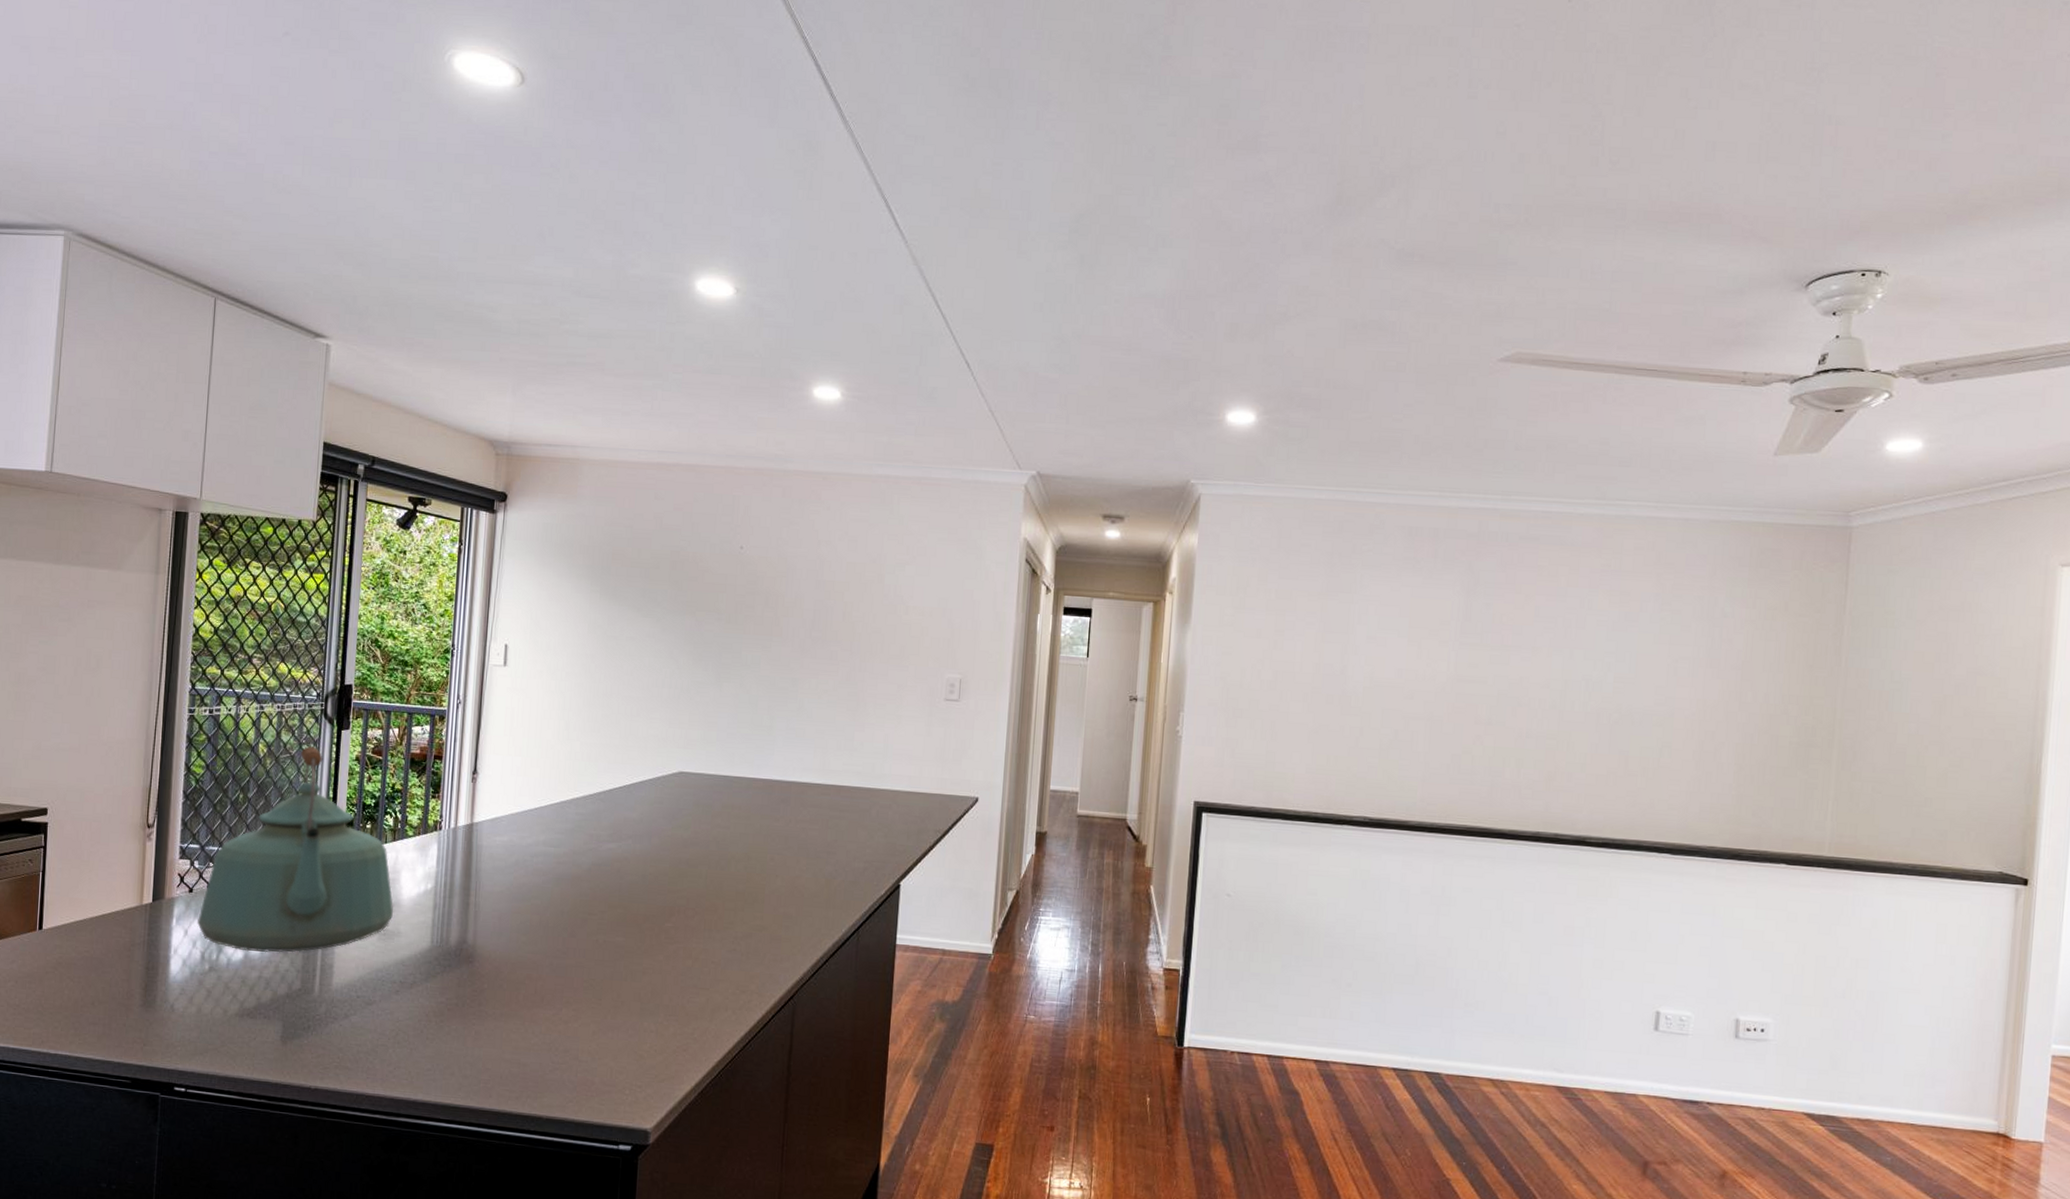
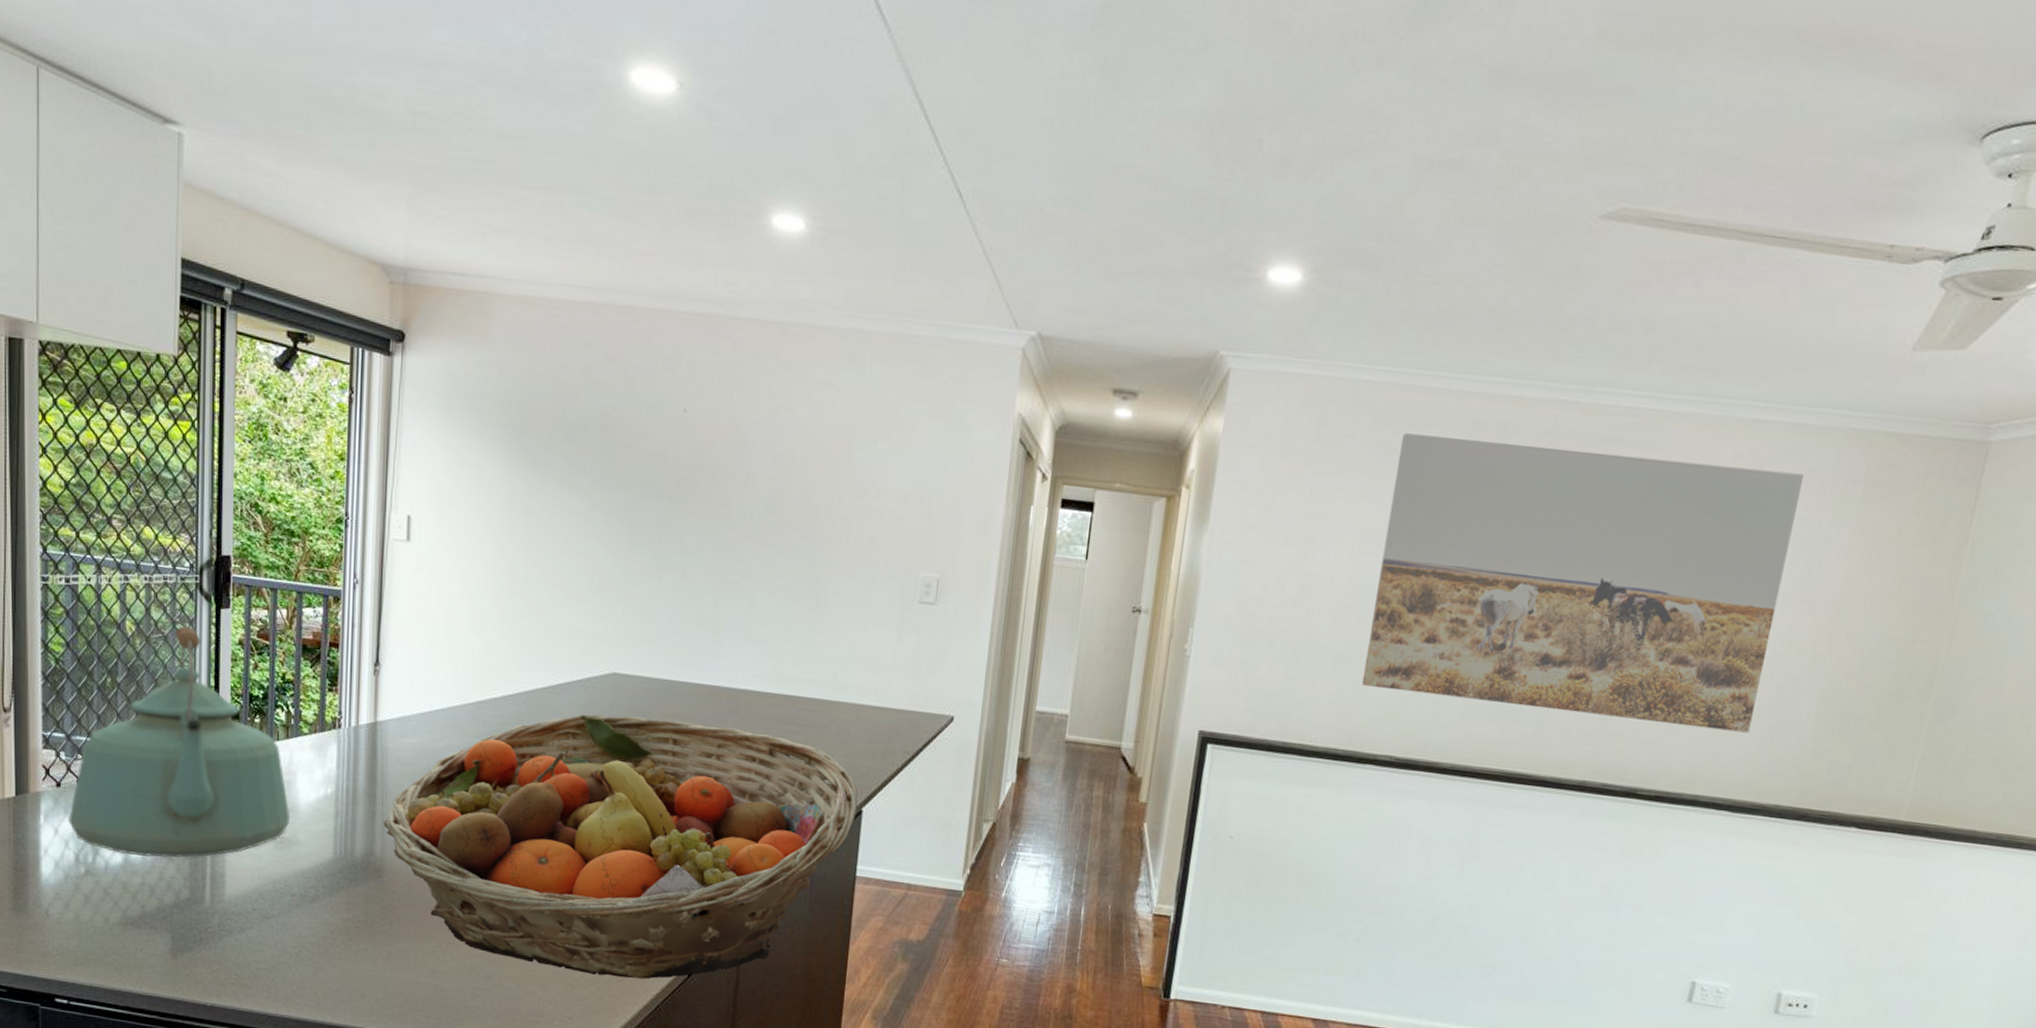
fruit basket: none [476,808,897,1048] -> present [384,714,858,980]
wall art: none [1333,540,1696,784] -> present [1361,433,1803,733]

